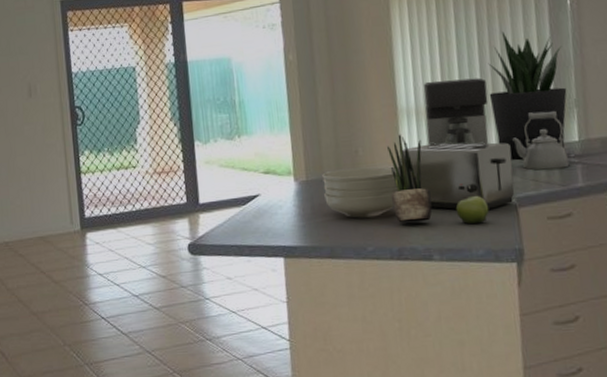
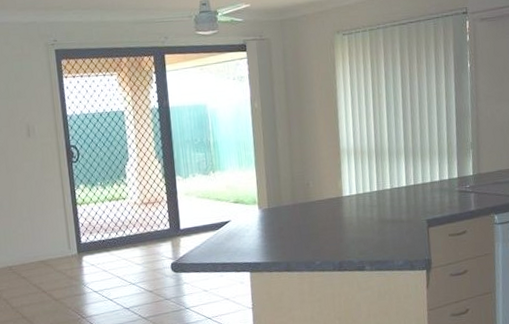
bowl: present [322,167,399,218] -> none [281,196,340,238]
potted plant: present [387,134,432,223] -> none [332,170,365,242]
toaster: present [402,142,515,210] -> none [343,176,426,230]
coffee maker: present [423,78,489,145] -> none [360,124,409,179]
fruit: present [455,195,490,224] -> none [382,218,407,241]
planter: present [488,31,567,161] -> none [409,88,466,191]
kettle: present [512,110,570,171] -> none [425,151,466,199]

